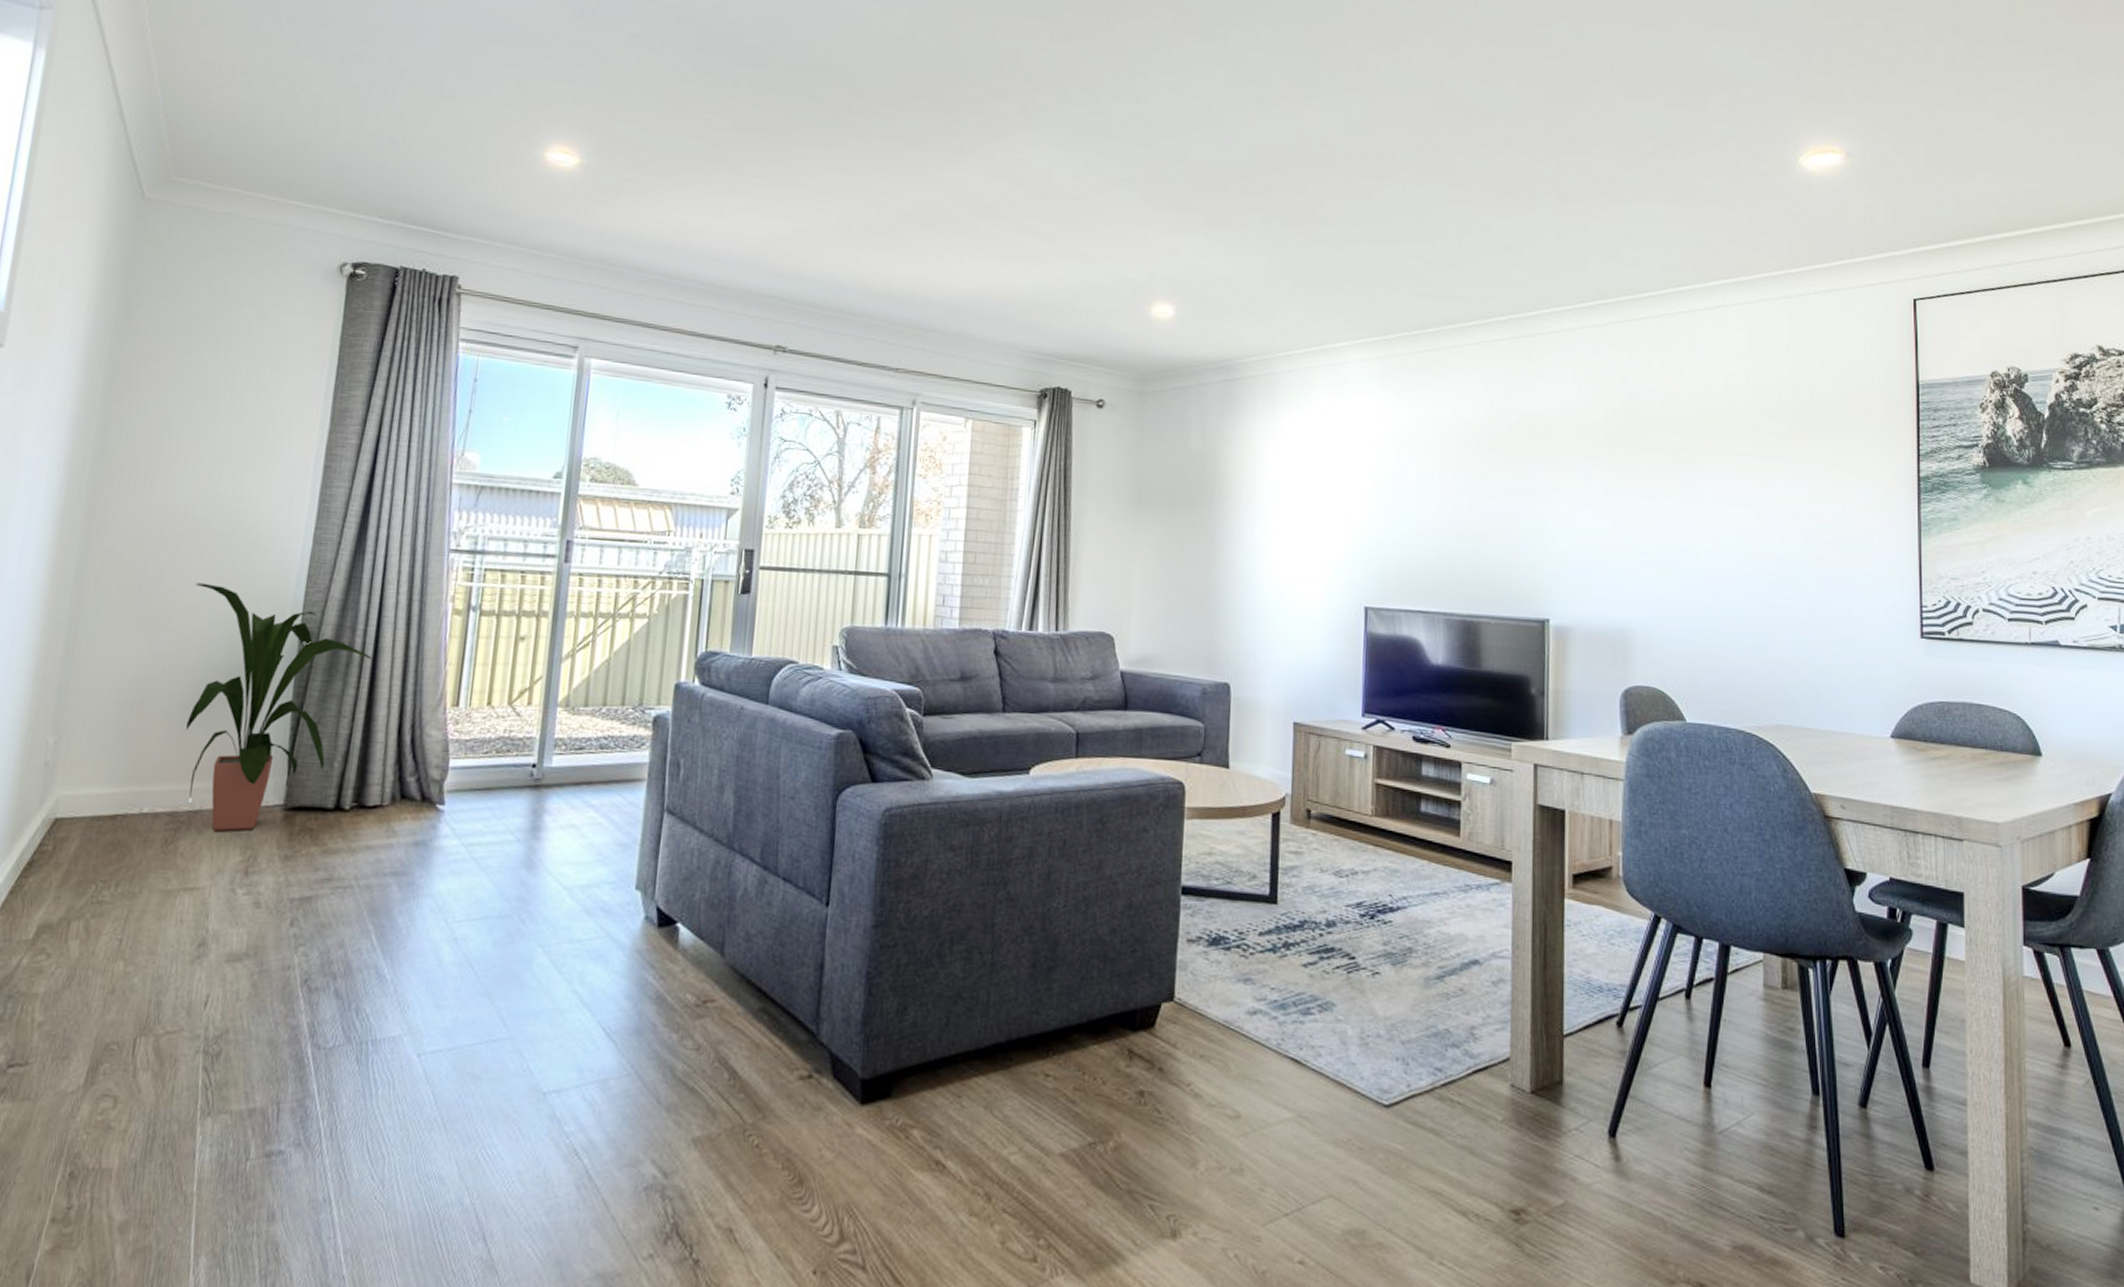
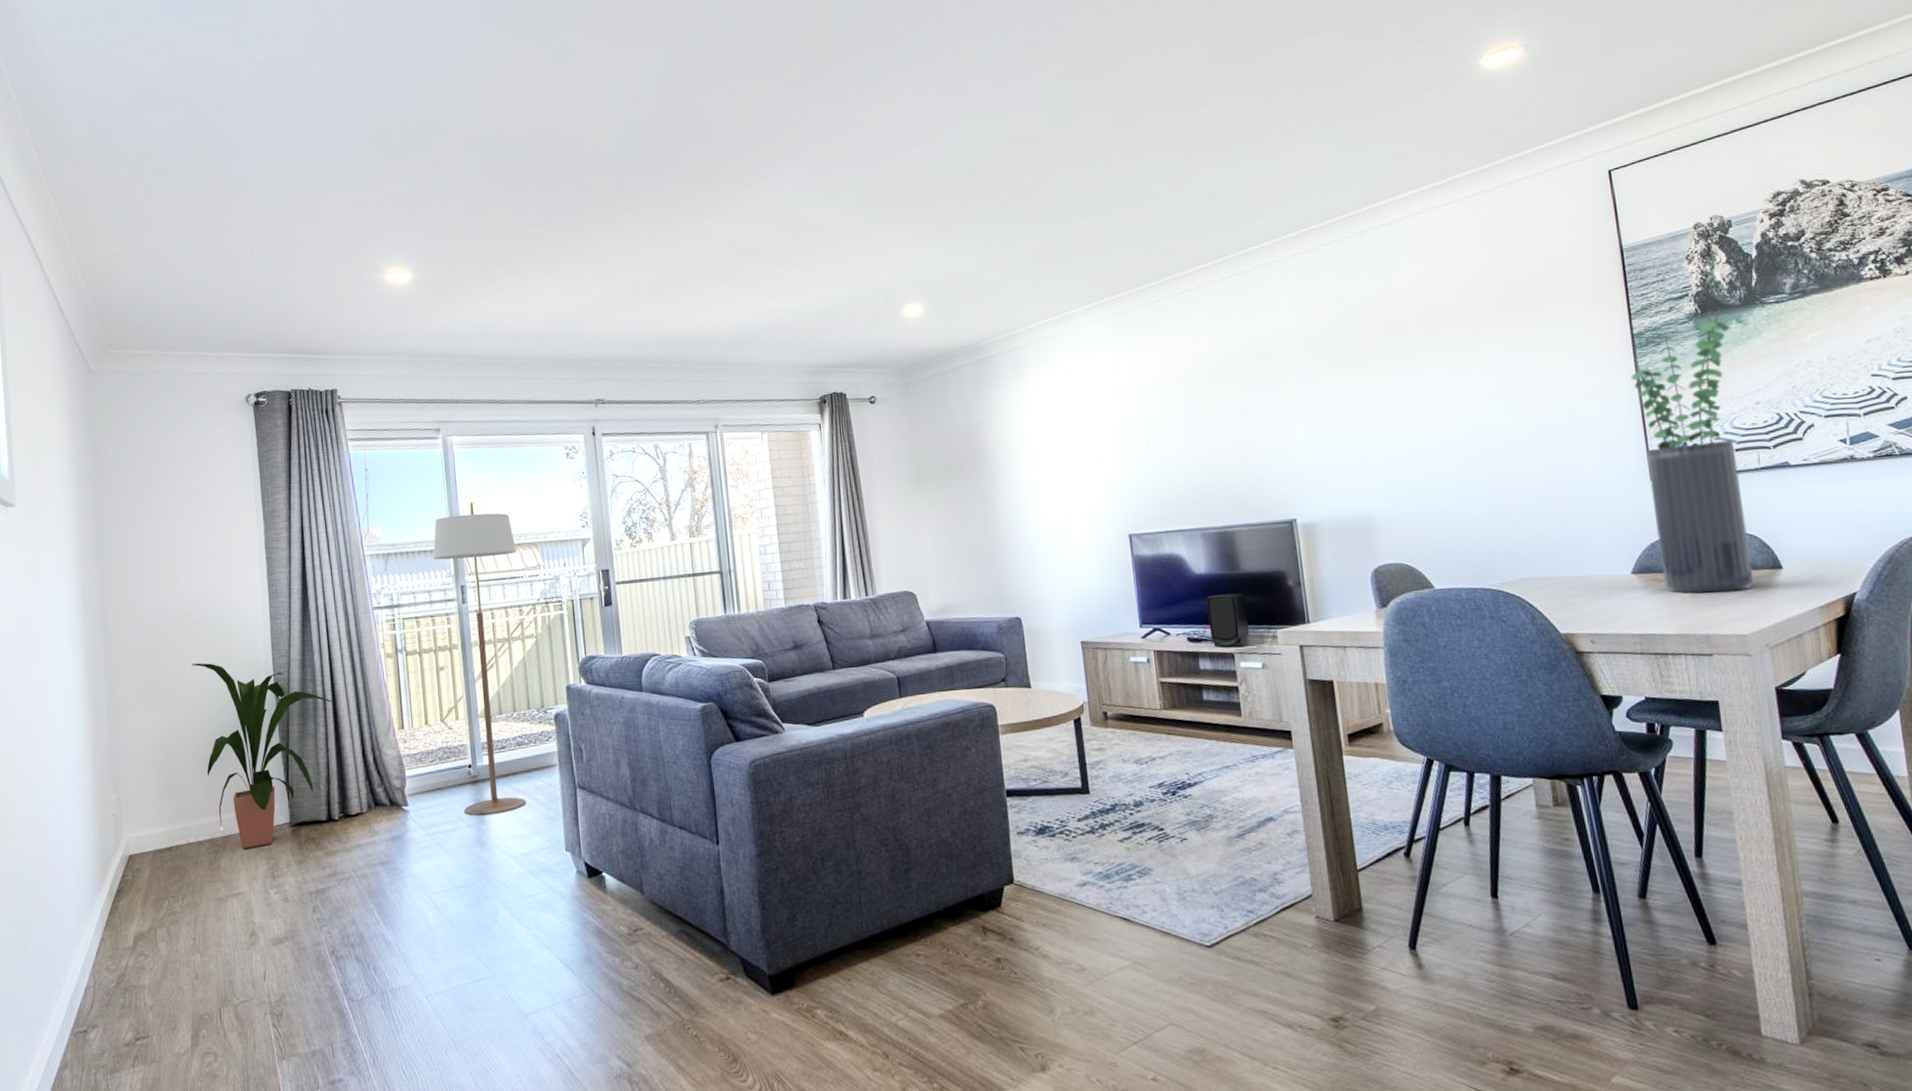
floor lamp: none [514,440,645,832] -> present [433,501,527,816]
speaker: none [1438,691,1483,757] -> present [1206,593,1250,648]
vase: none [1912,464,2015,774] -> present [1630,308,1754,593]

